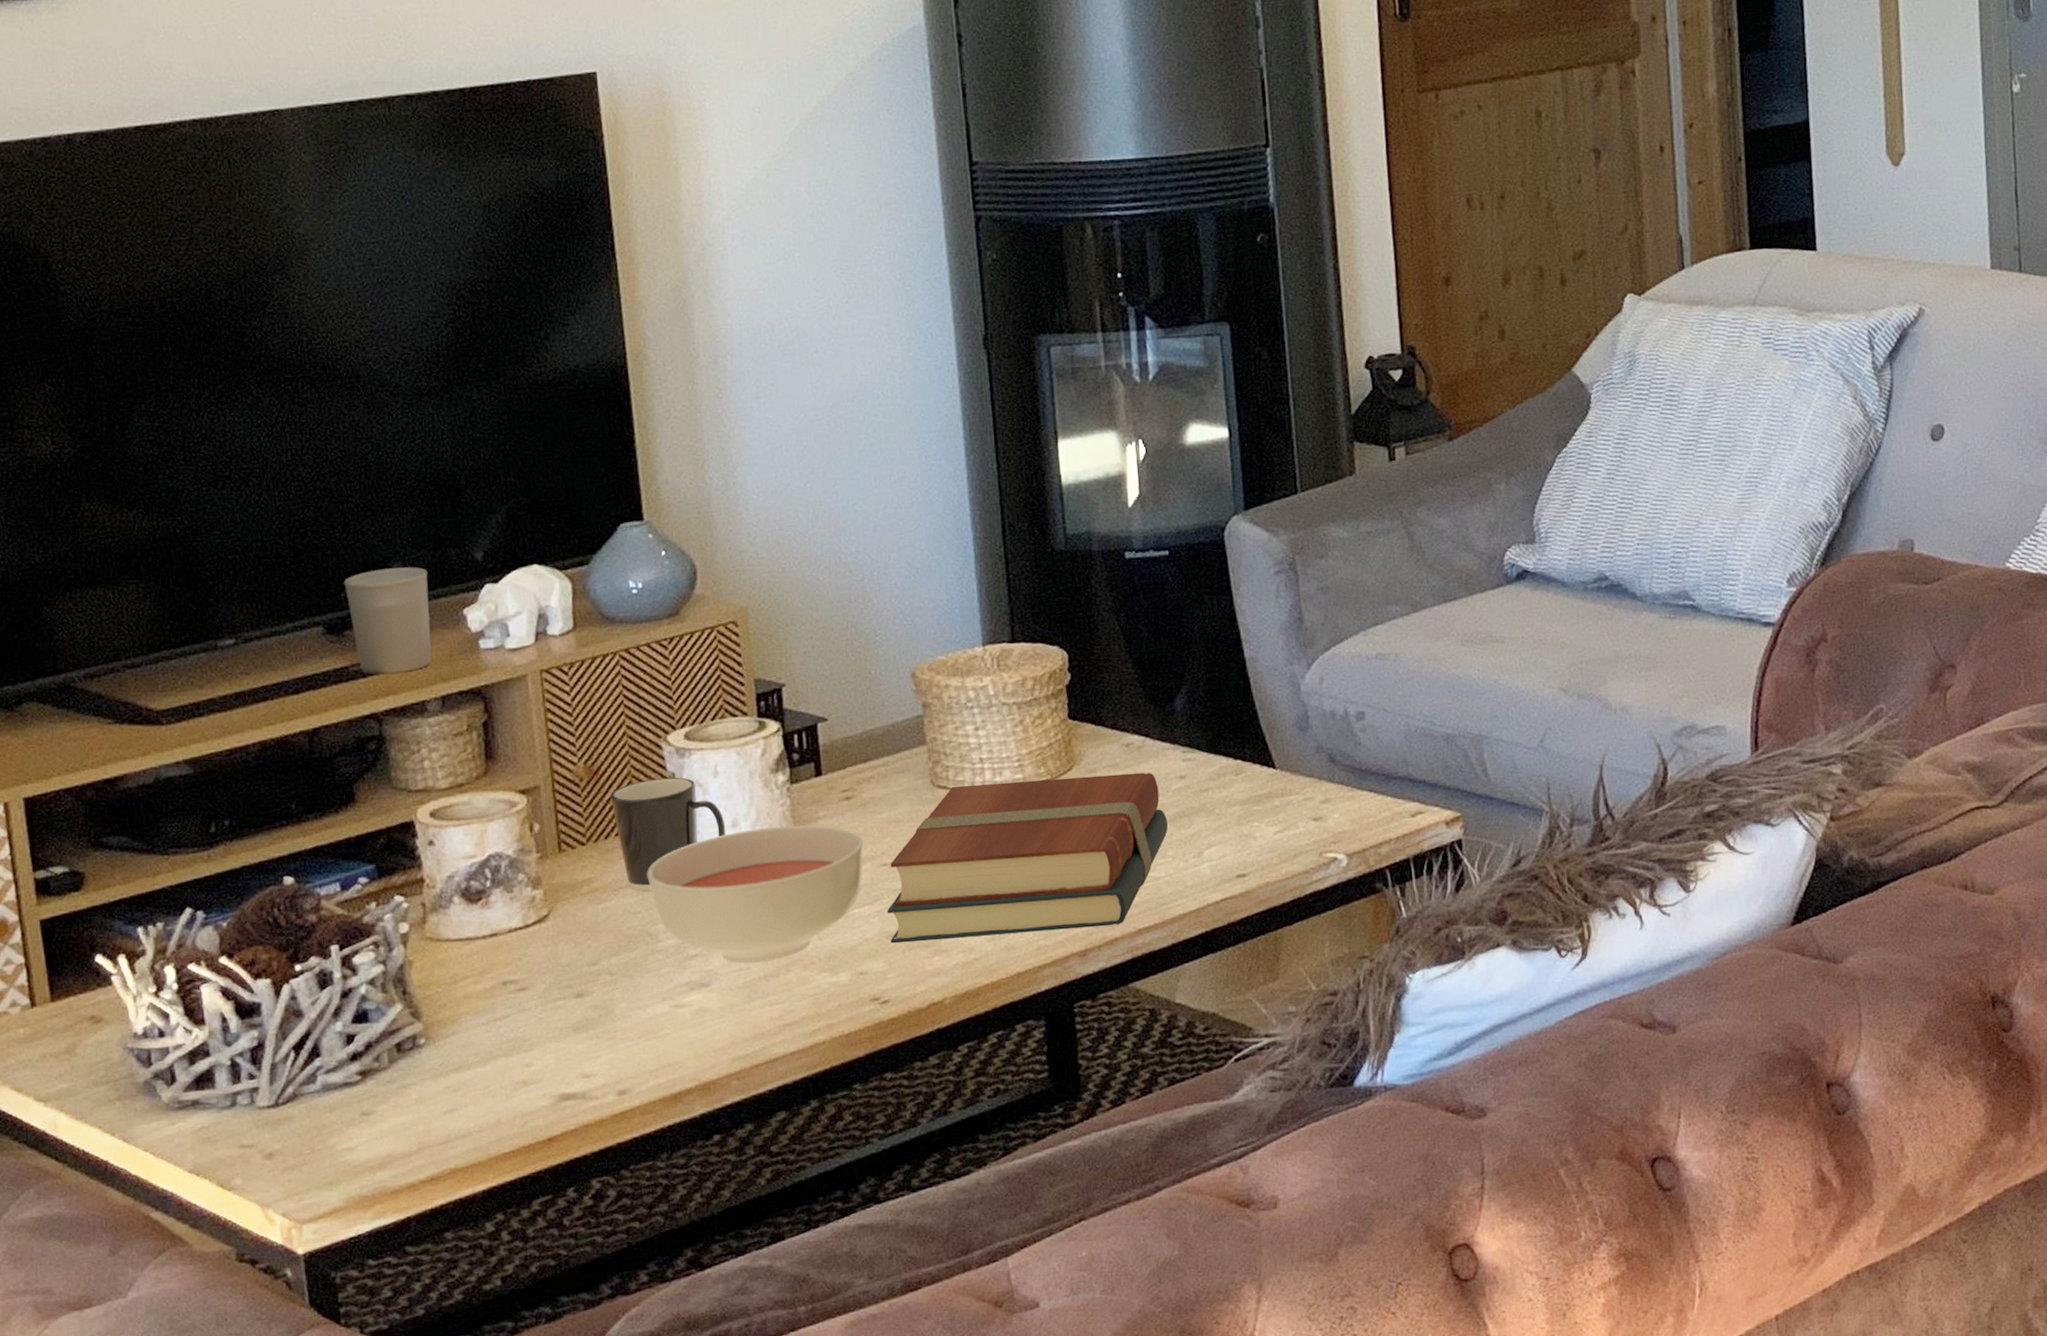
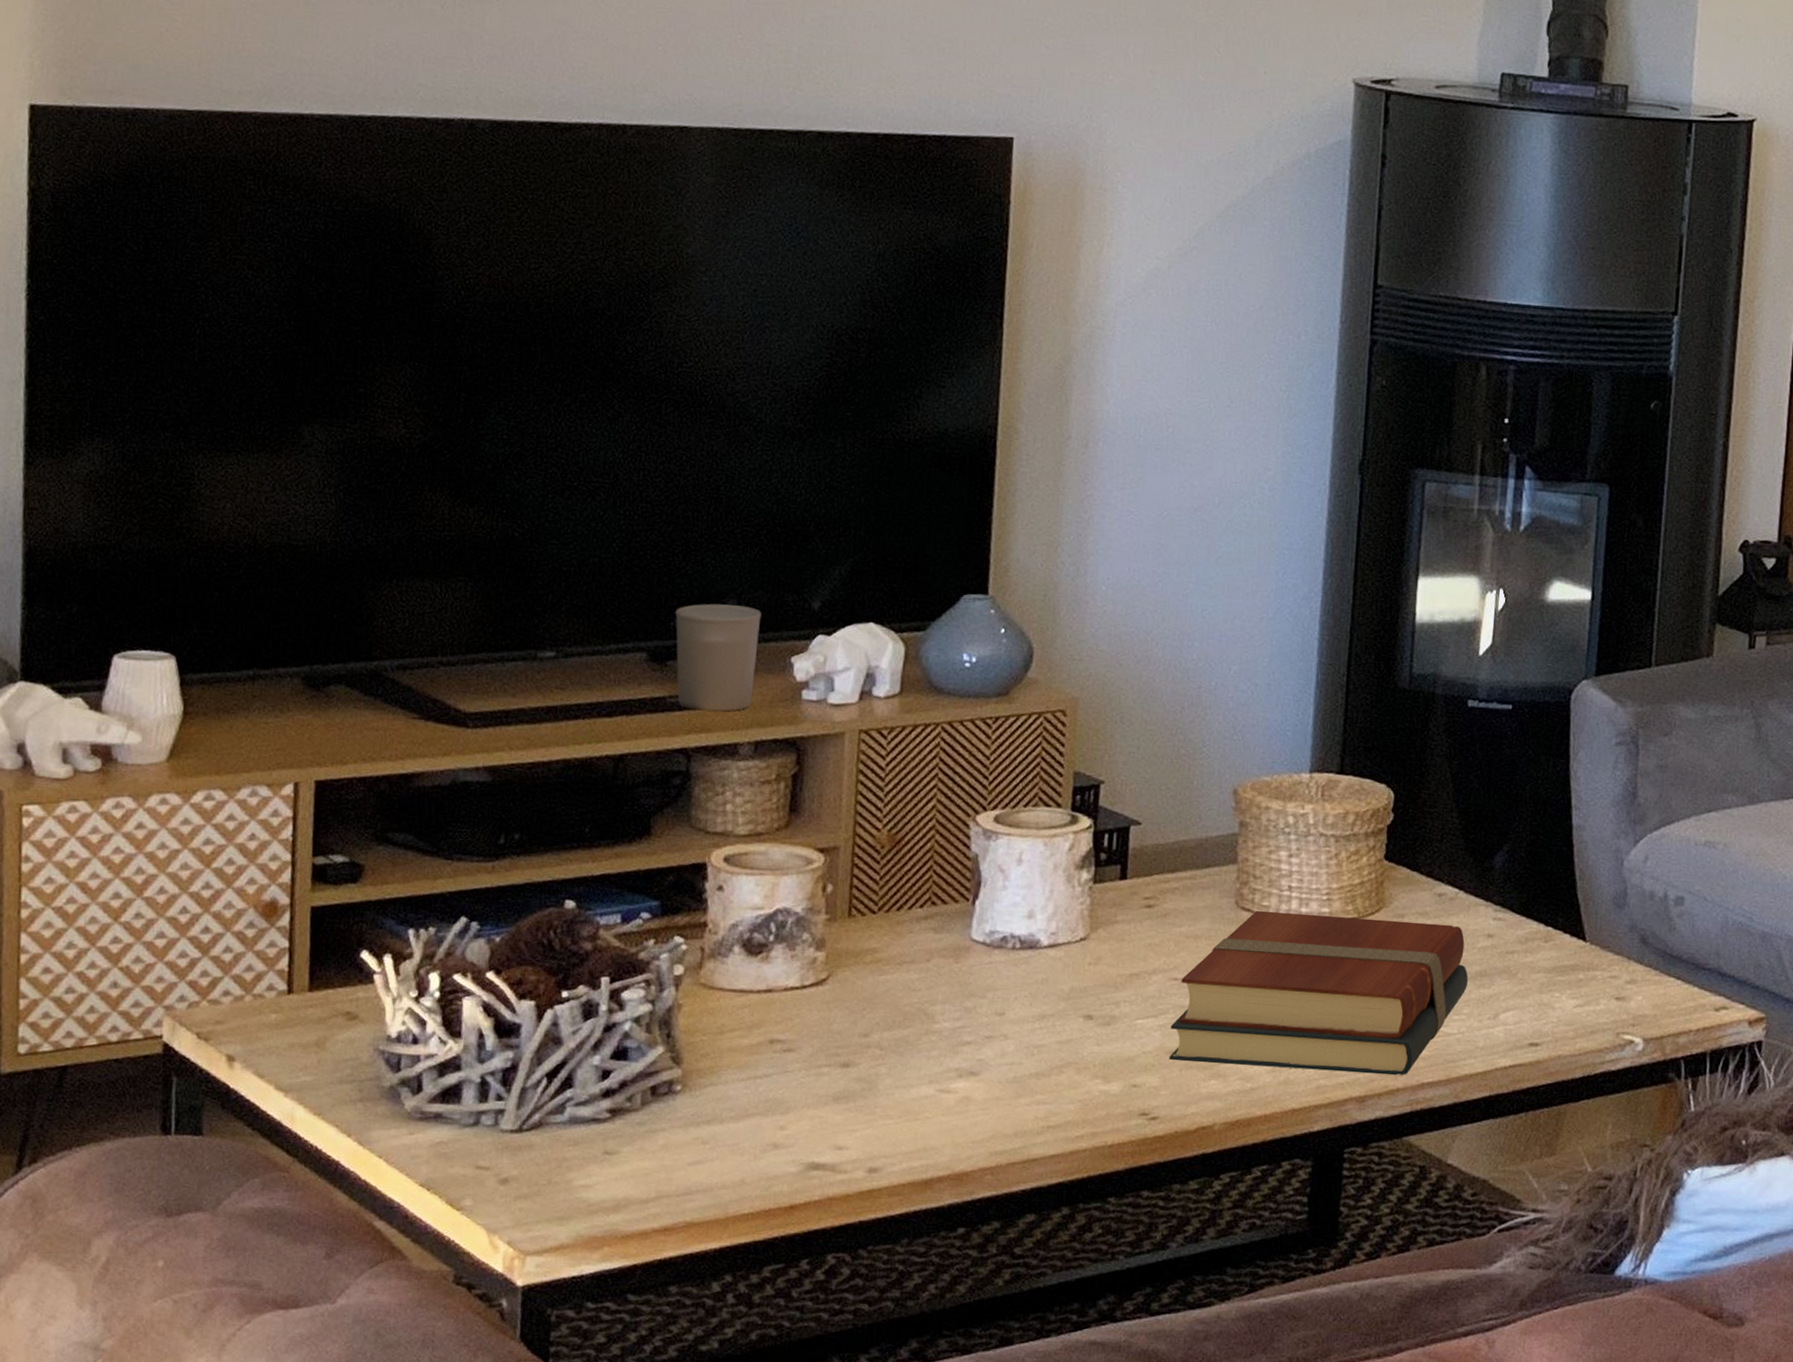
mug: present [610,777,726,892] -> none [909,857,1021,971]
bowl: present [646,825,864,964] -> none [933,923,1158,1060]

